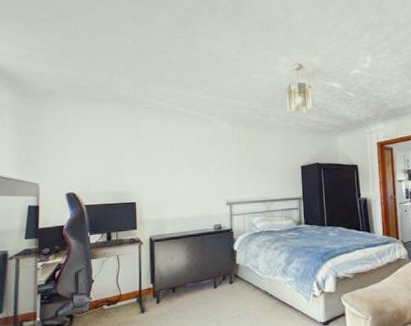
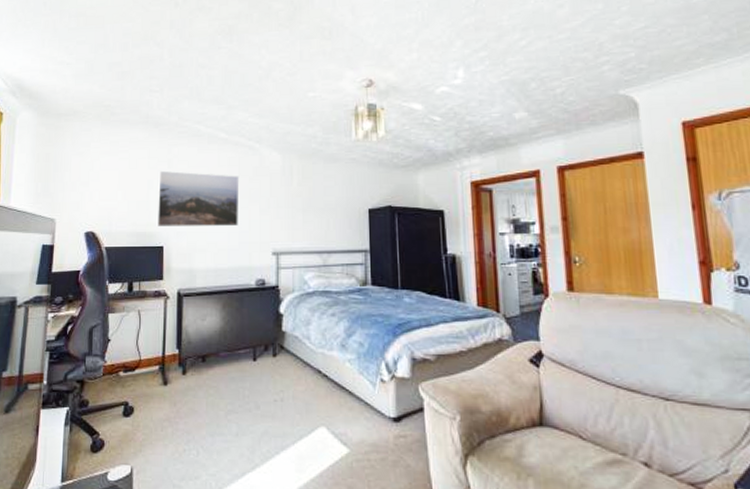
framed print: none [129,140,198,186] -> present [156,170,240,227]

